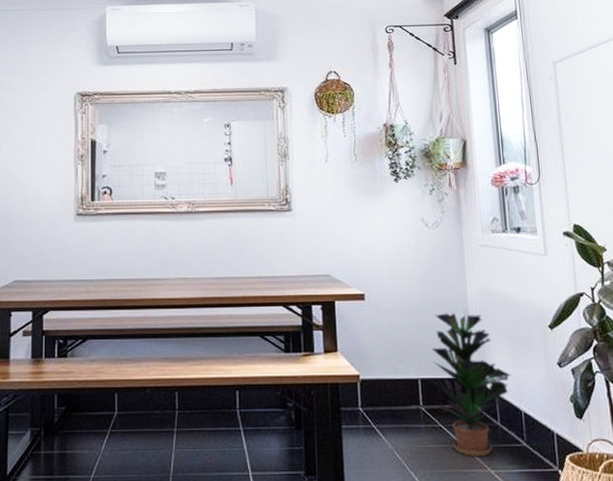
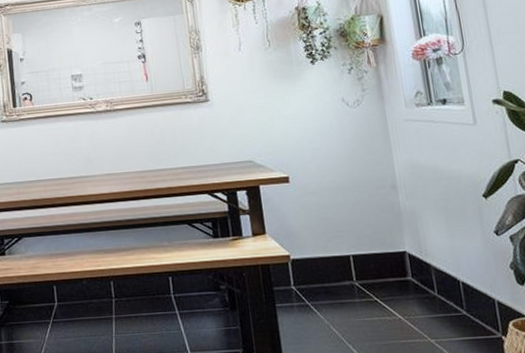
potted plant: present [432,313,511,457] -> none [362,189,446,328]

